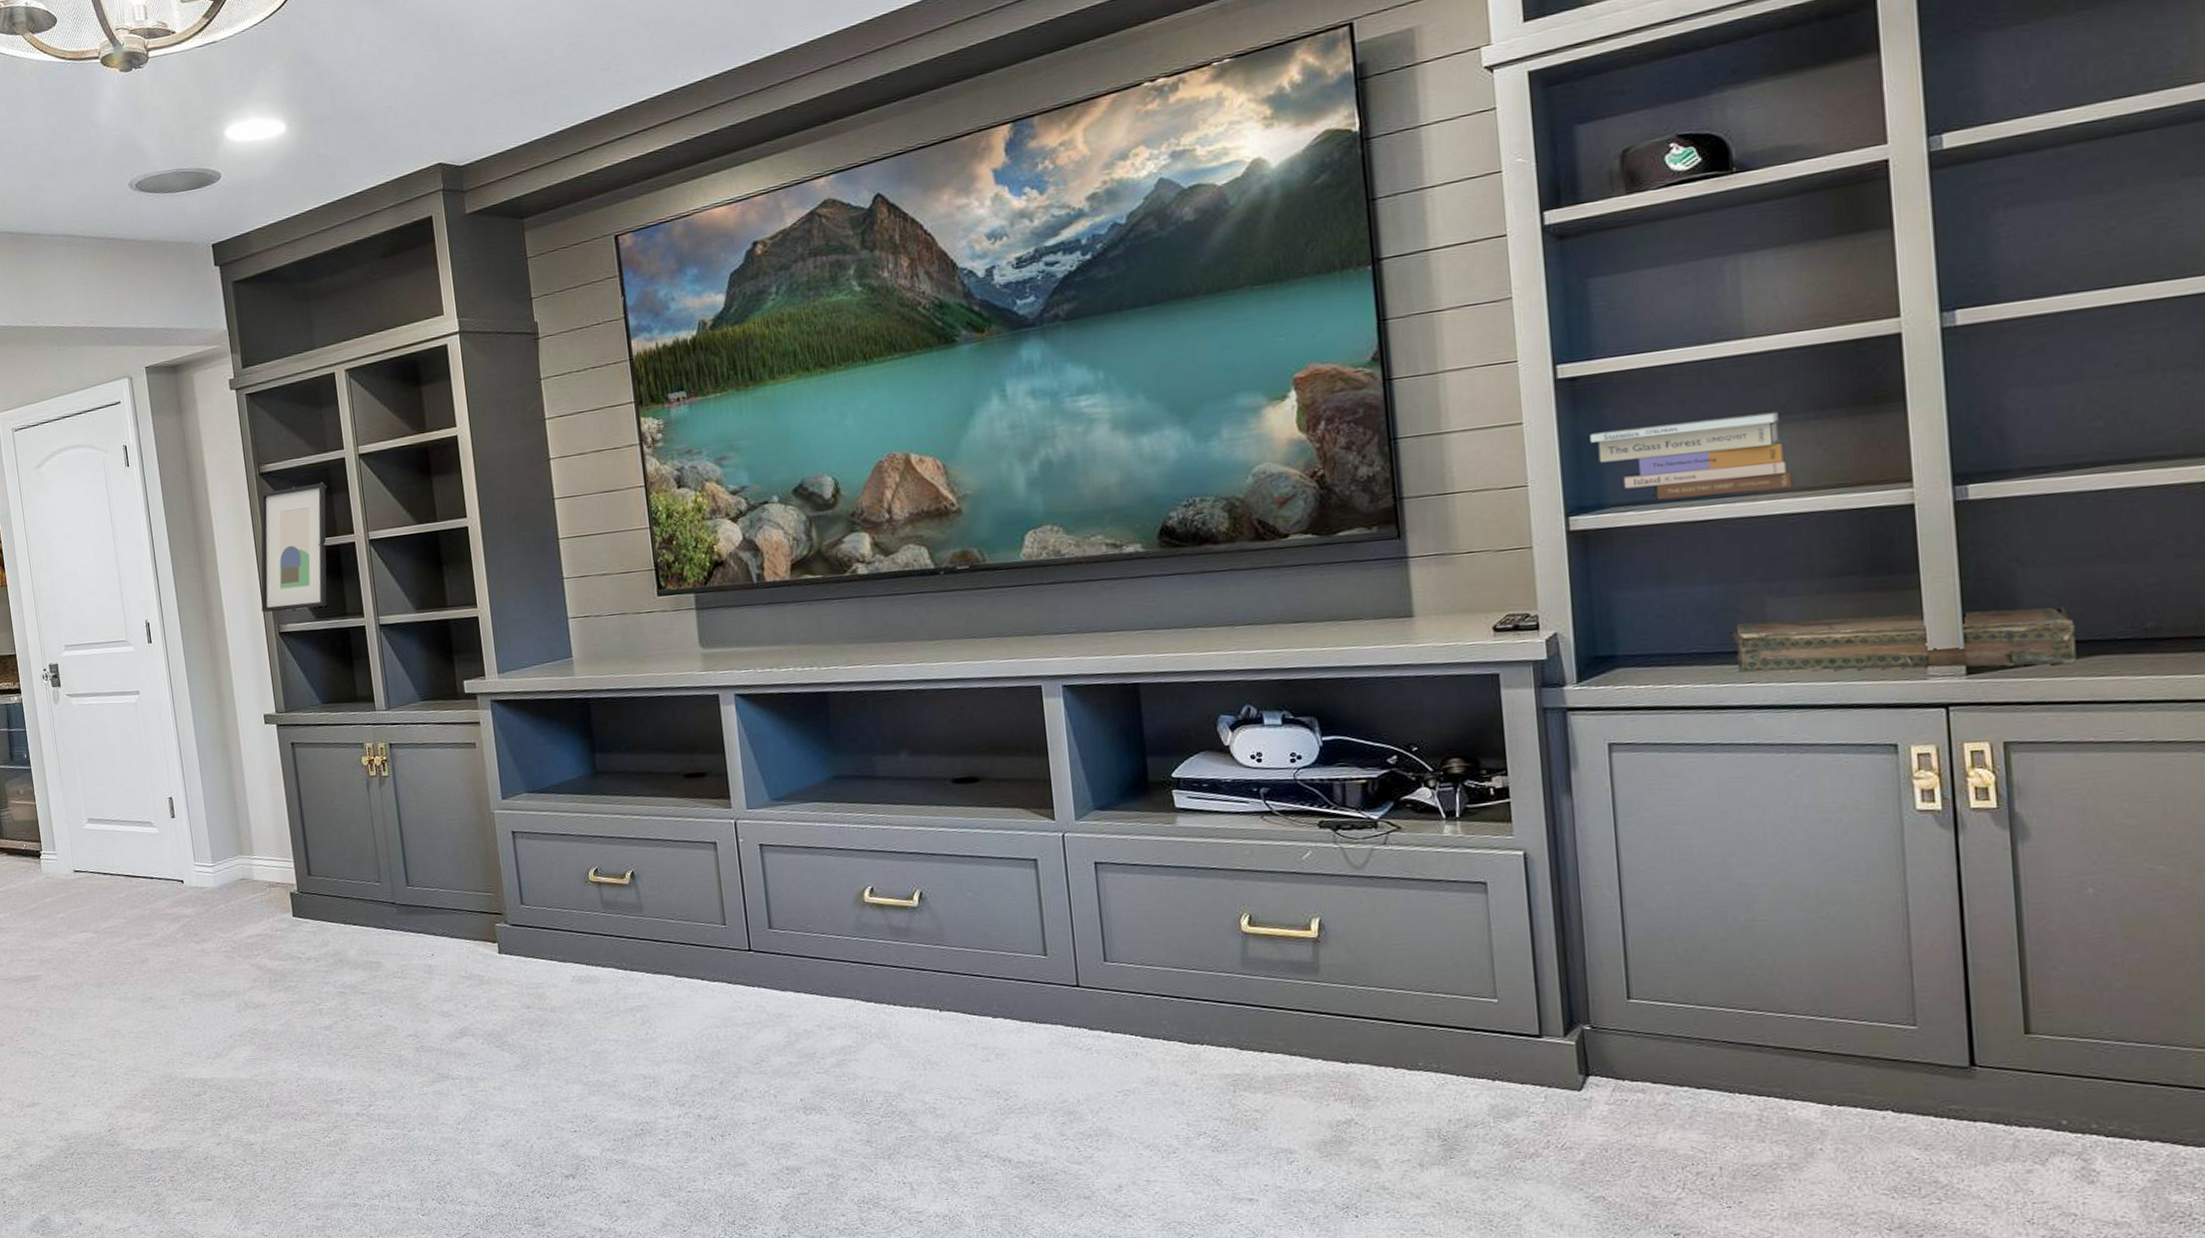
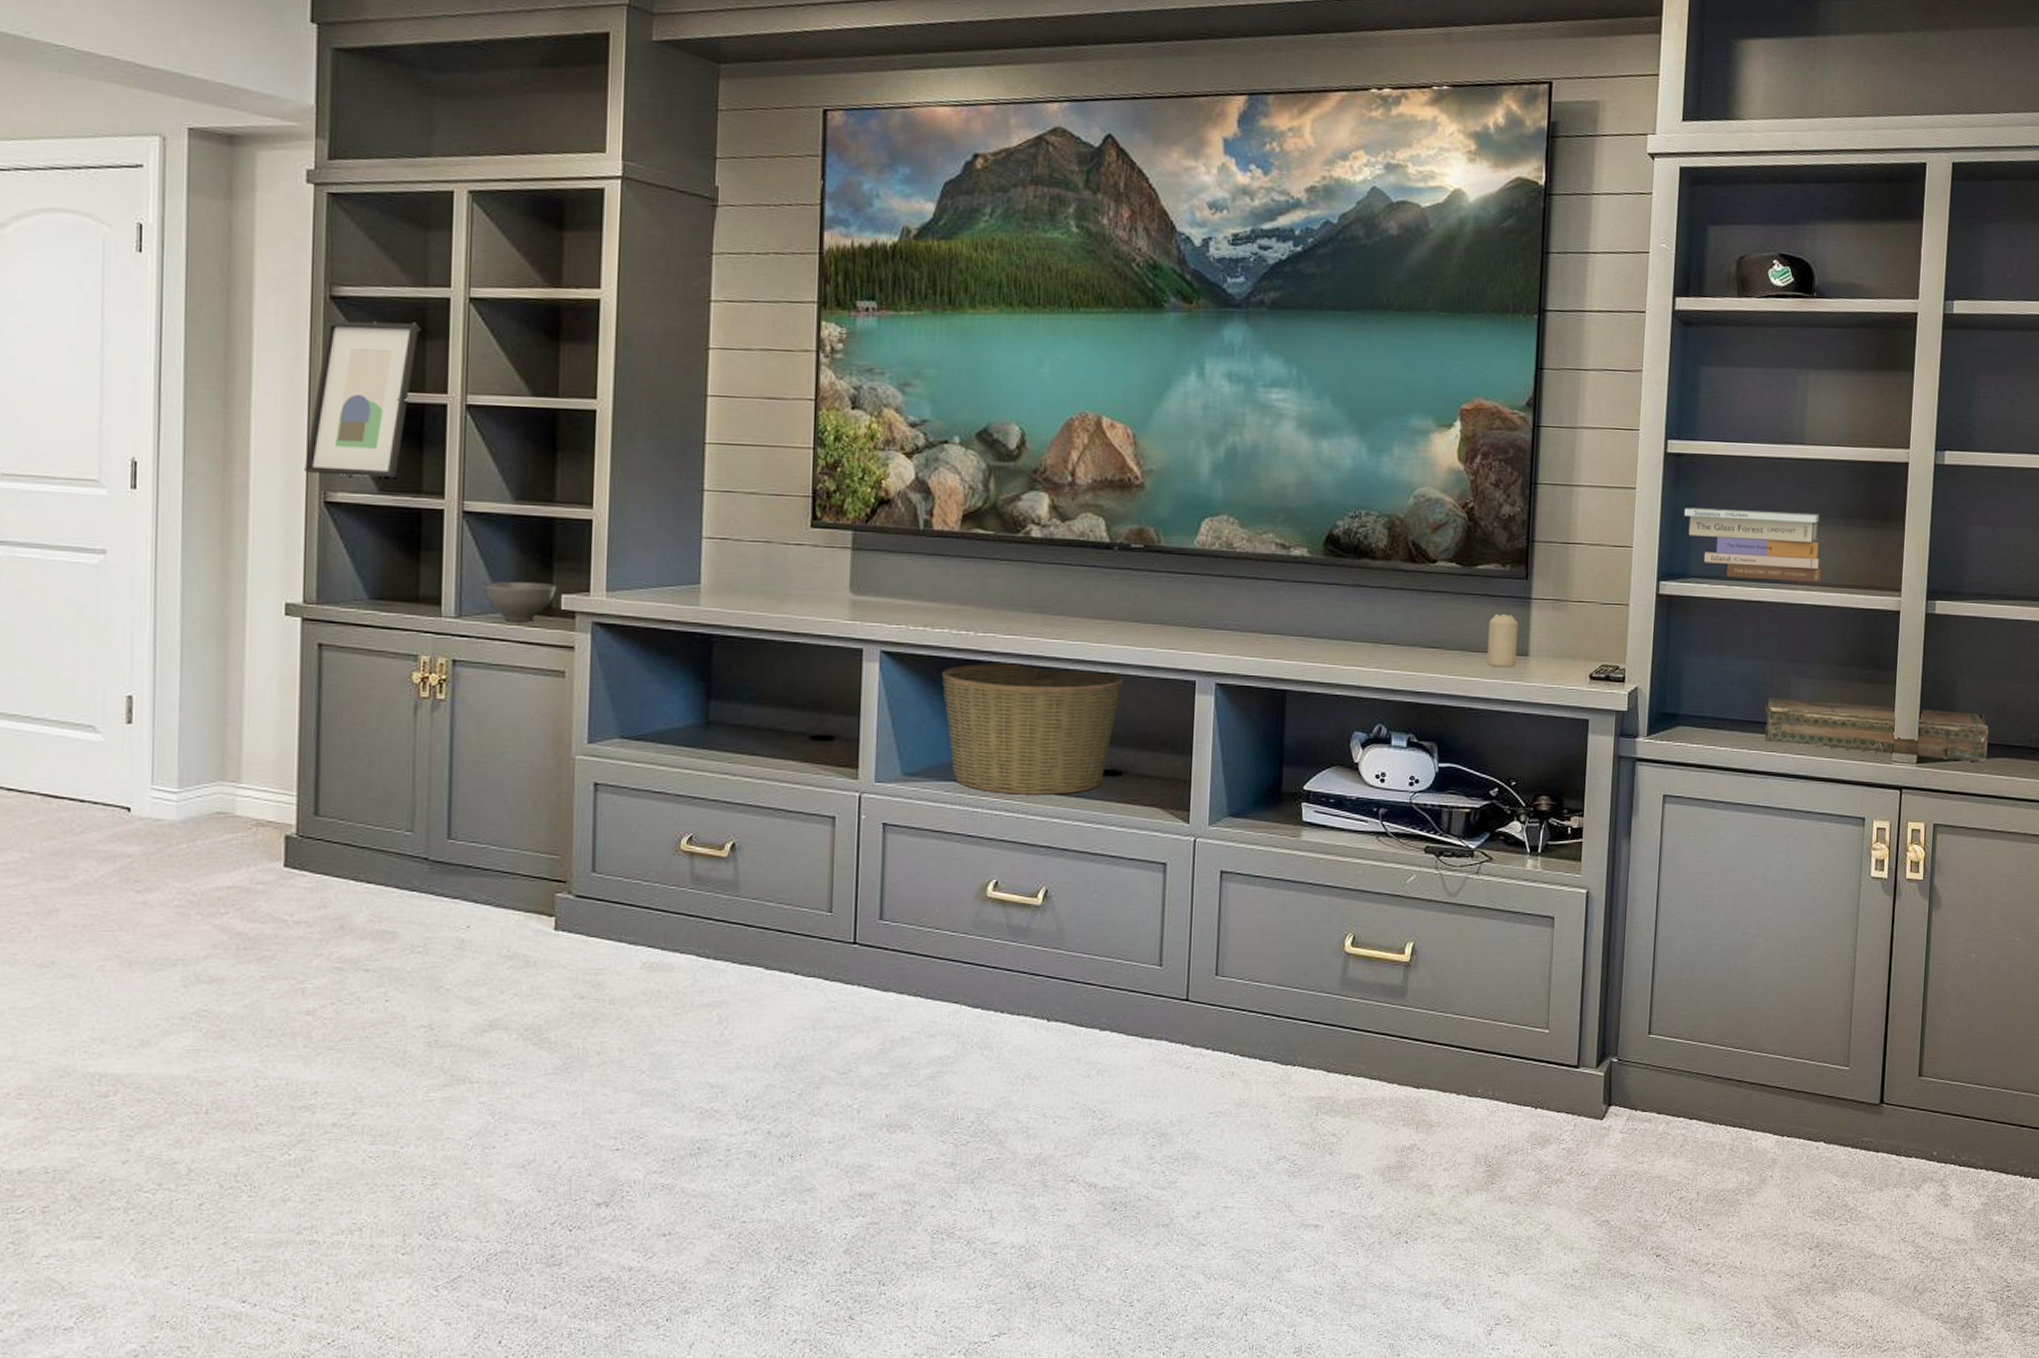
bowl: none [402,673,459,708] -> present [482,581,557,623]
basket: none [792,687,968,809] -> present [941,663,1123,795]
candle: none [1360,577,1400,633] -> present [1487,613,1519,668]

